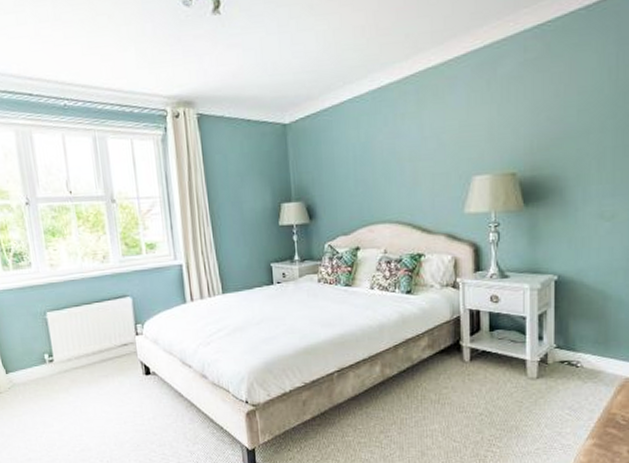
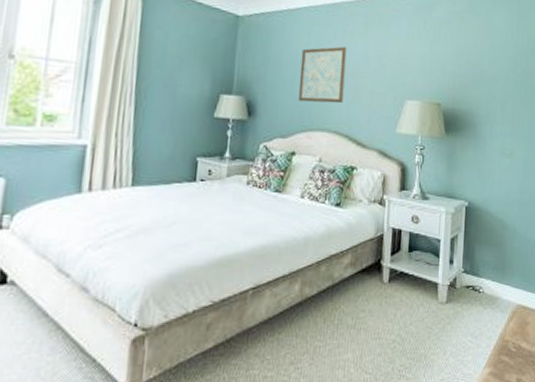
wall art: none [352,132,402,198] -> present [298,46,347,104]

